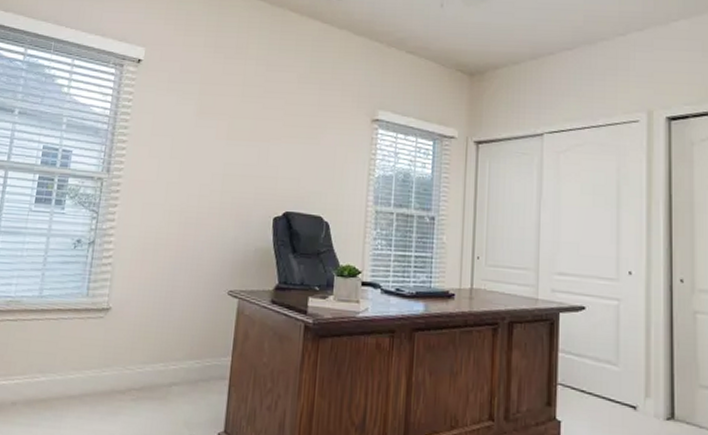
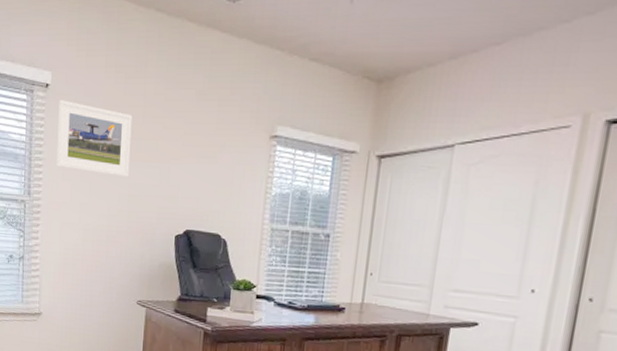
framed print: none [143,76,231,155] -> present [56,100,133,177]

